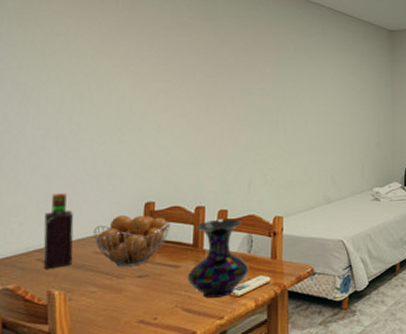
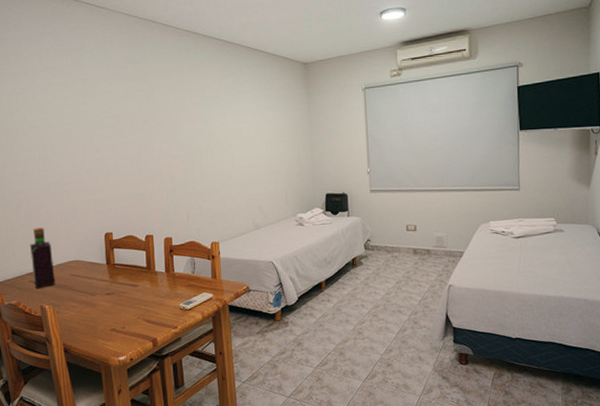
fruit basket: present [93,215,170,267] -> none [68,244,127,286]
vase: present [187,218,249,298] -> none [144,245,194,311]

